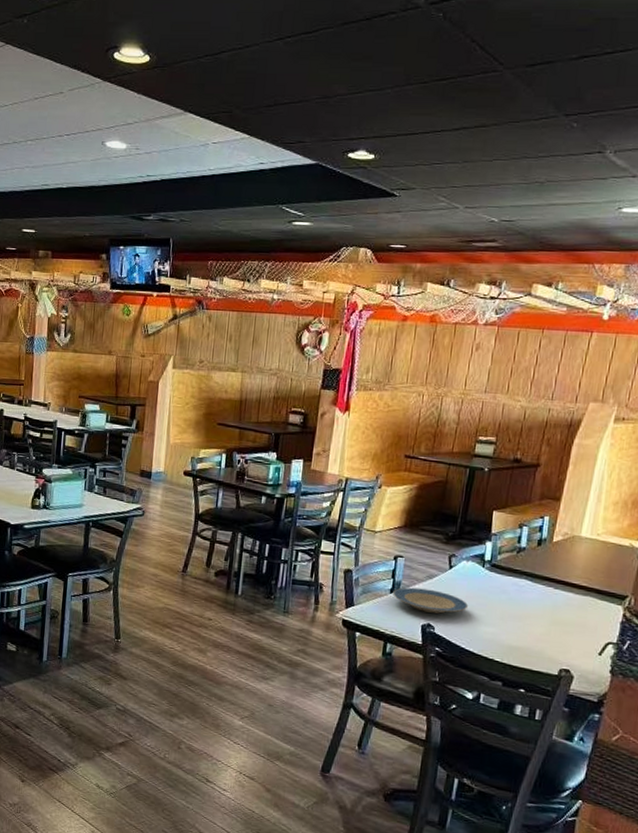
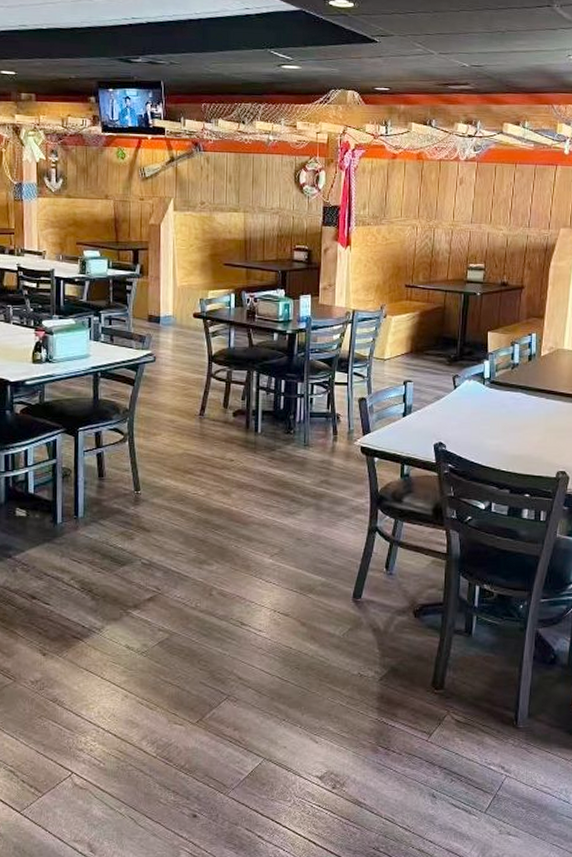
plate: present [393,587,469,614] -> none [405,409,474,432]

